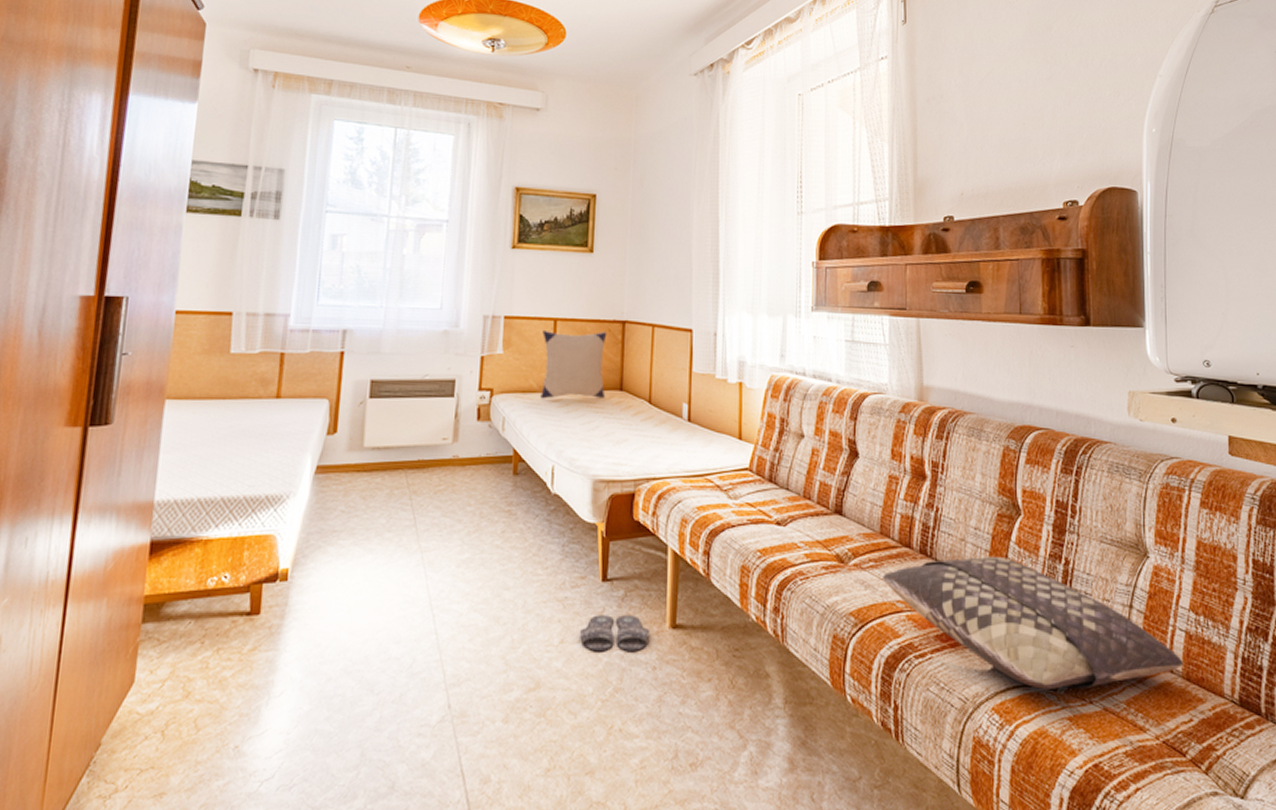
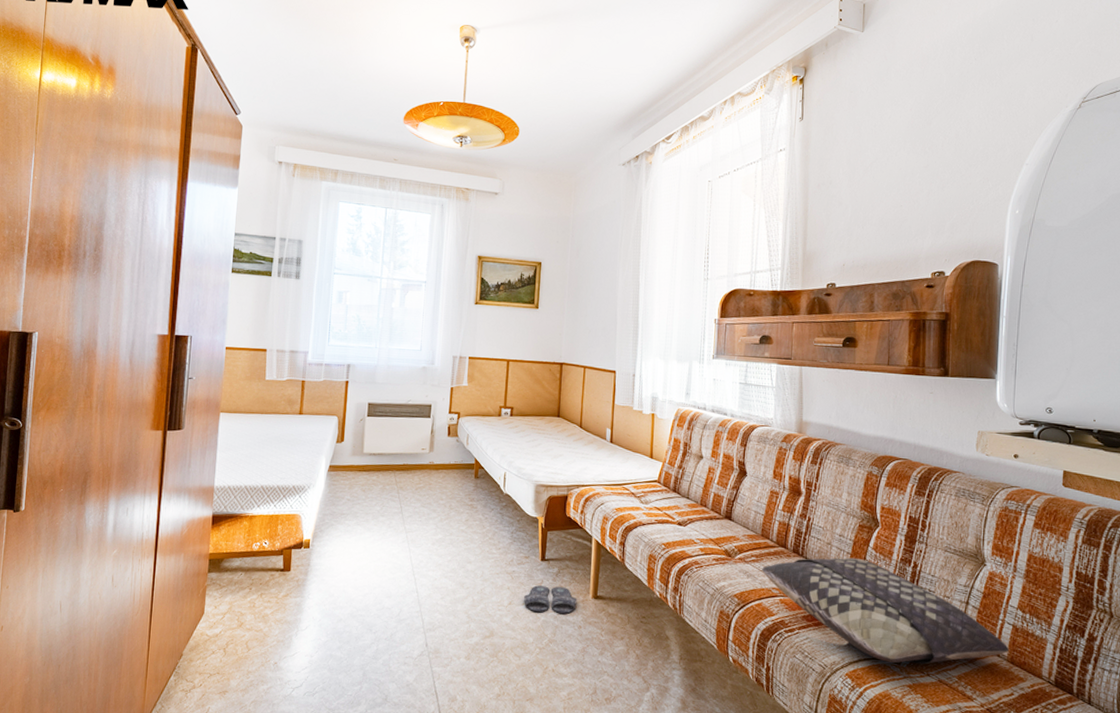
pillow: present [540,329,607,399] -> none [496,368,548,423]

